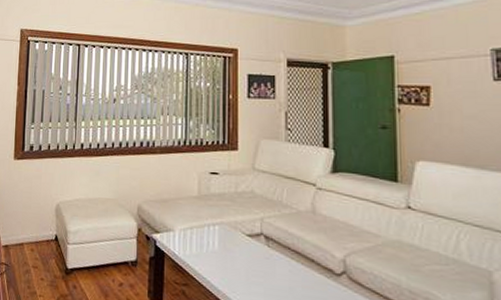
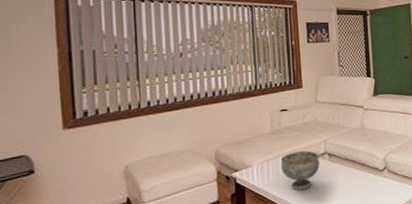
decorative bowl: none [206,225,253,273] -> present [281,151,320,190]

